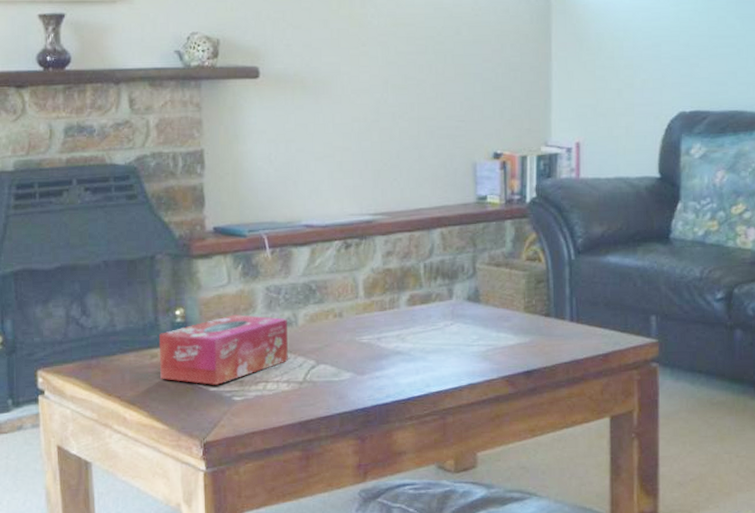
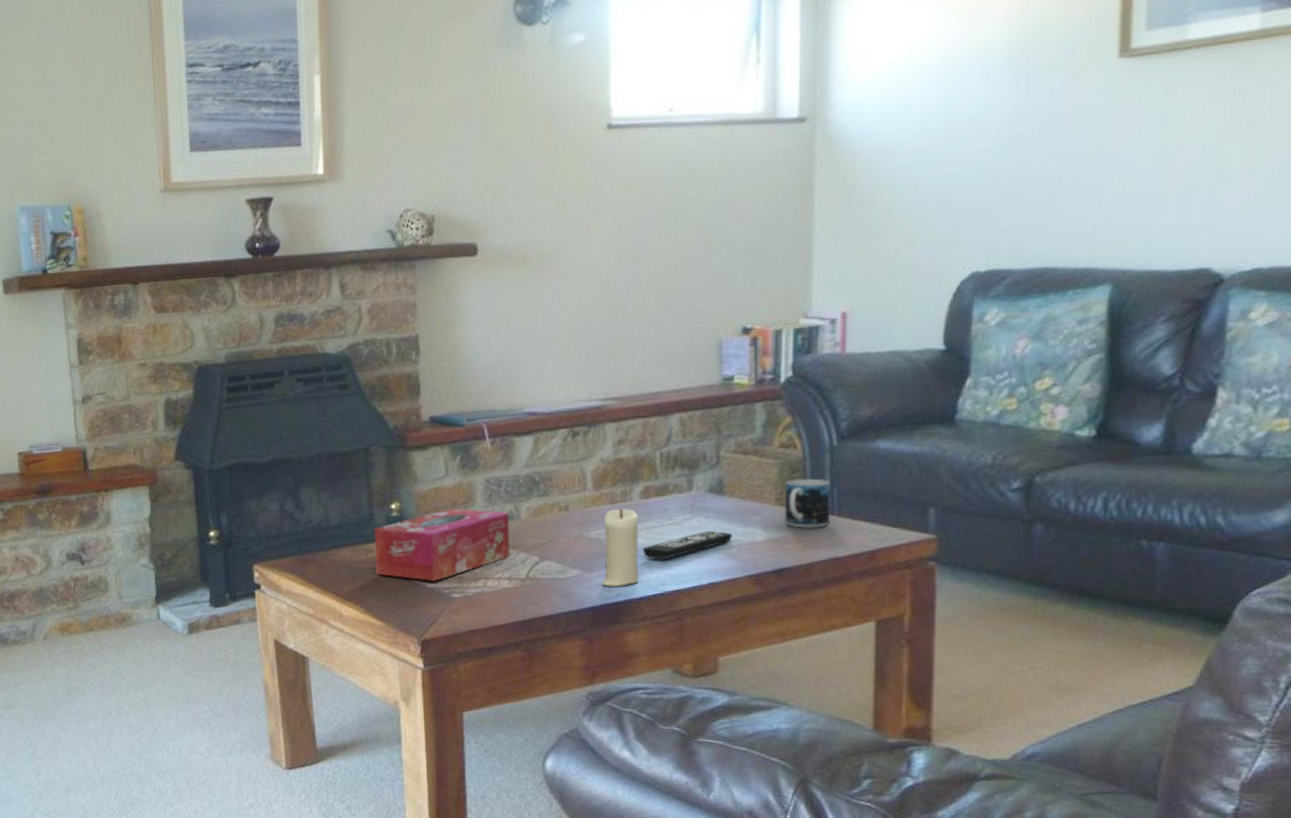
candle: none [373,316,406,388] -> present [602,509,639,586]
remote control: none [408,336,487,362] -> present [642,531,732,559]
mug: none [531,288,571,333] -> present [784,478,831,528]

